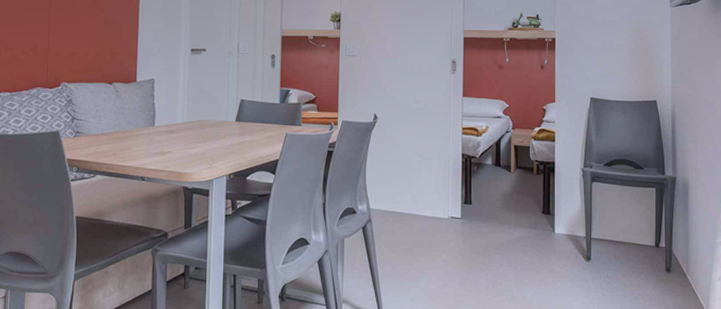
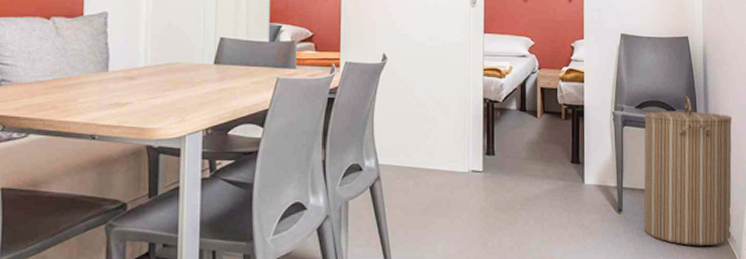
laundry hamper: none [611,155,701,295] -> present [644,95,733,246]

